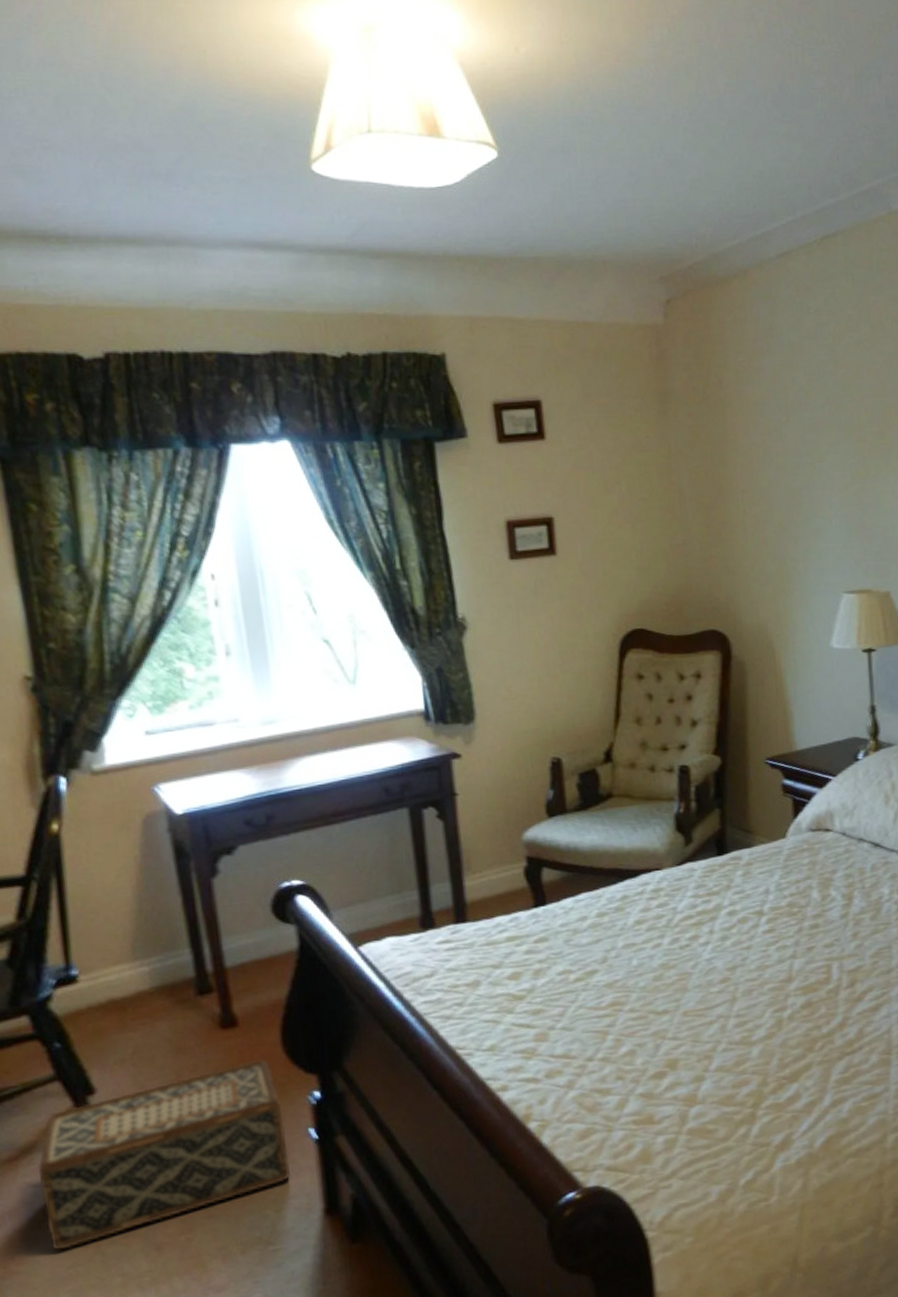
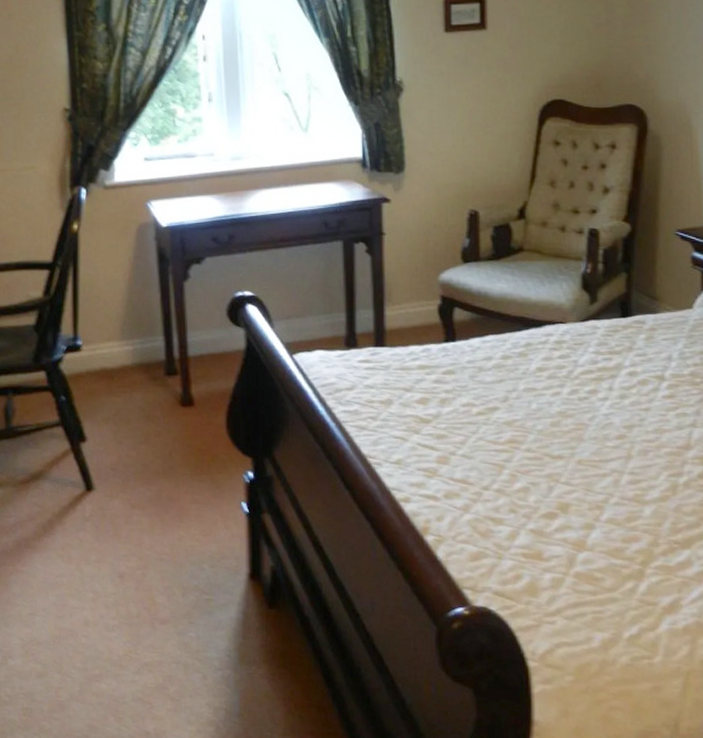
woven basket: present [38,1059,290,1251] -> none [42,436,225,561]

